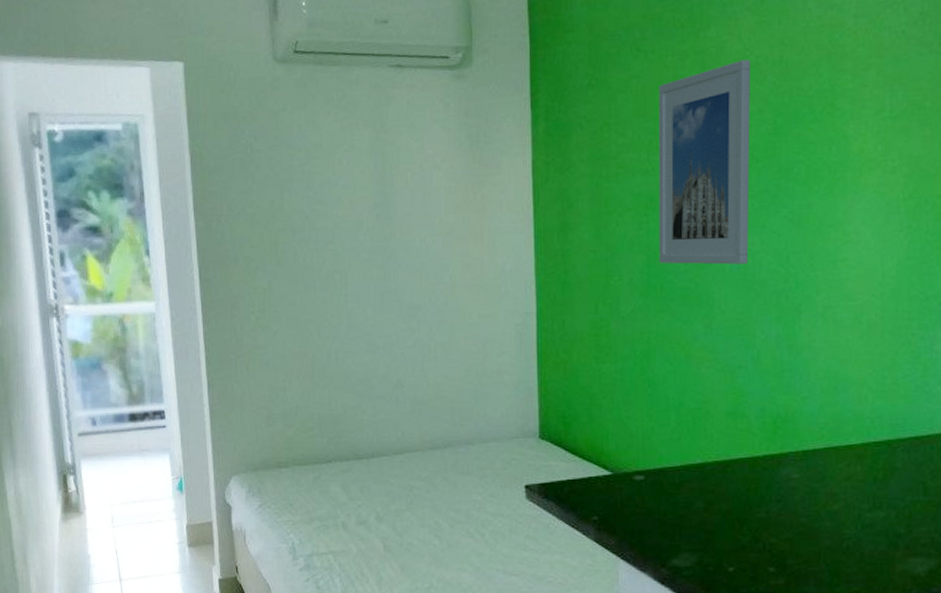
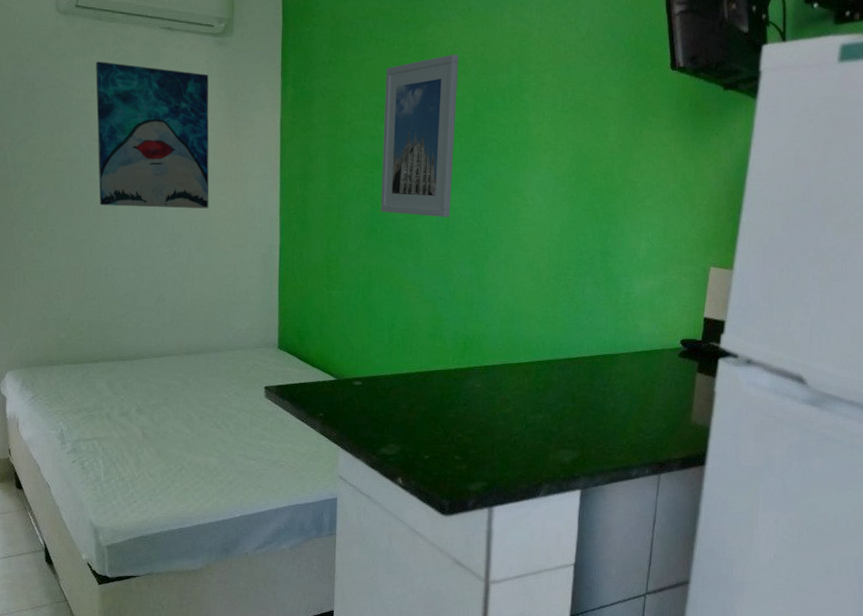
wall art: none [318,112,451,279] -> present [96,61,209,209]

